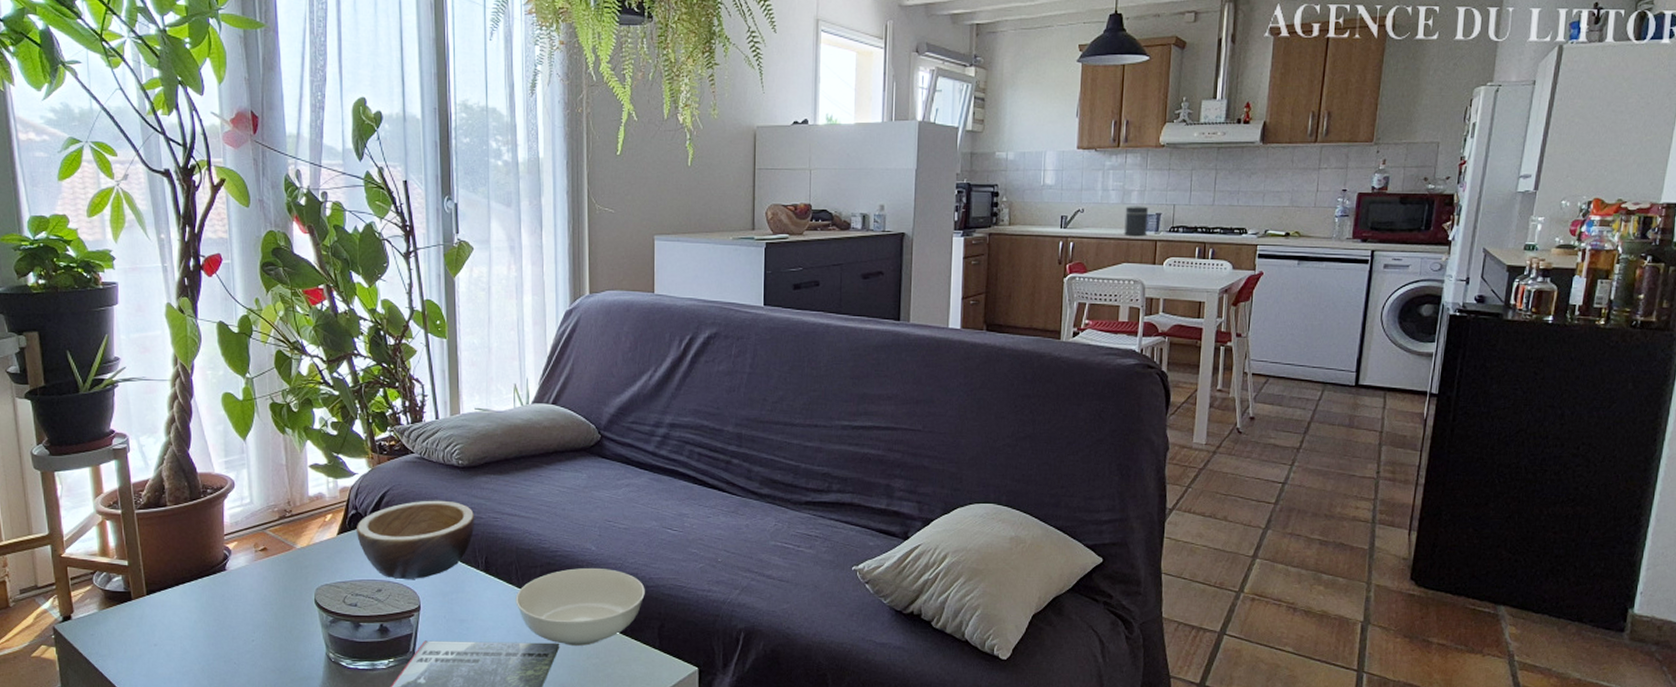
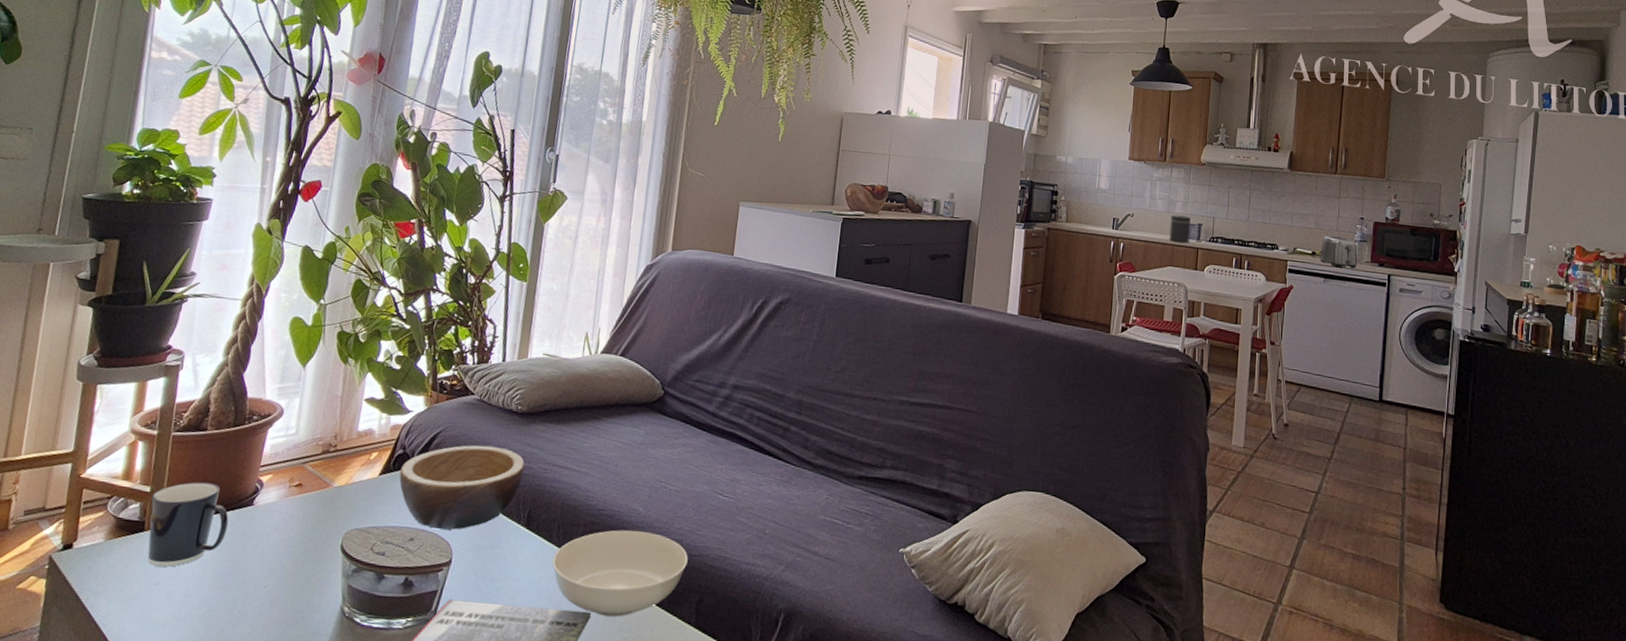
mug: none [130,553,207,629] -> present [147,482,229,567]
toaster: none [1295,213,1337,248] -> present [1320,235,1358,269]

